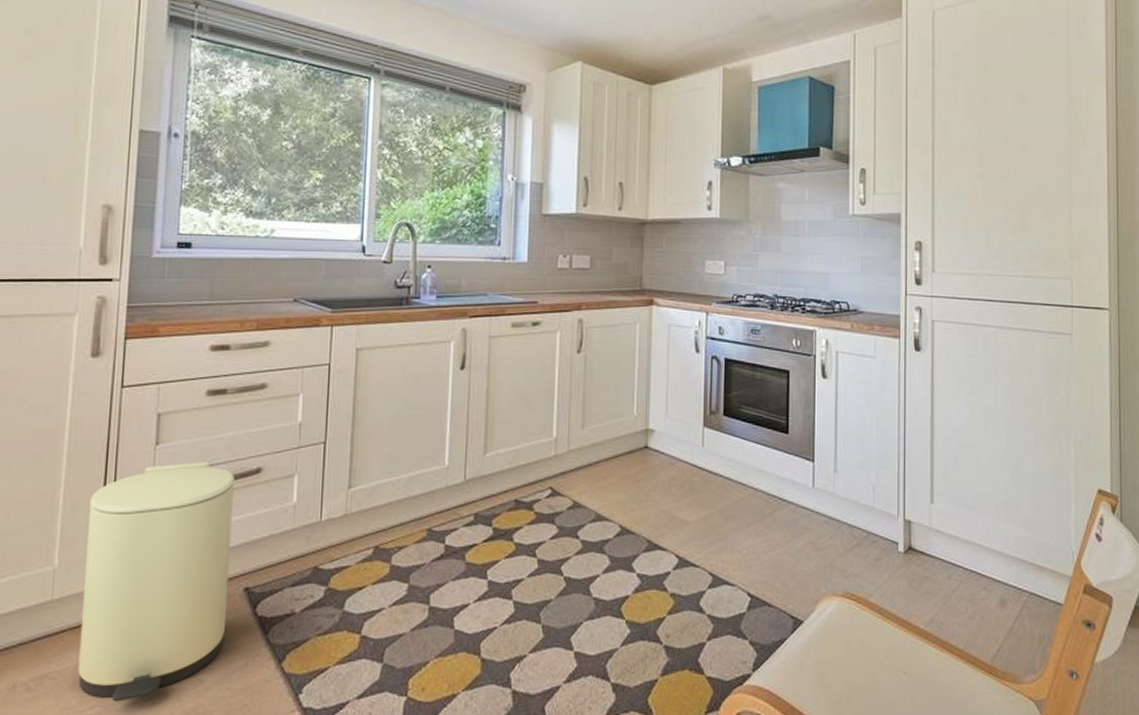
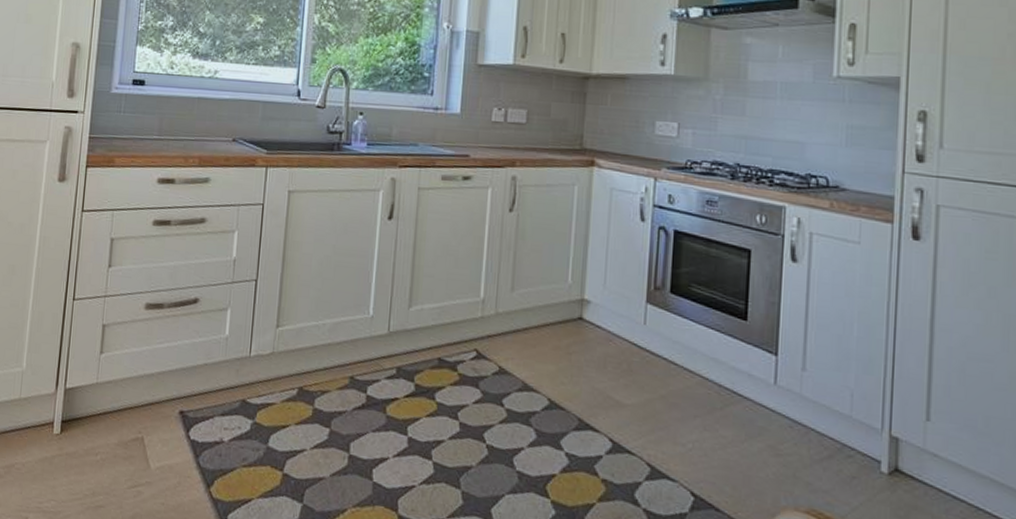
pedal bin: present [78,462,234,702] -> none [38,286,174,500]

